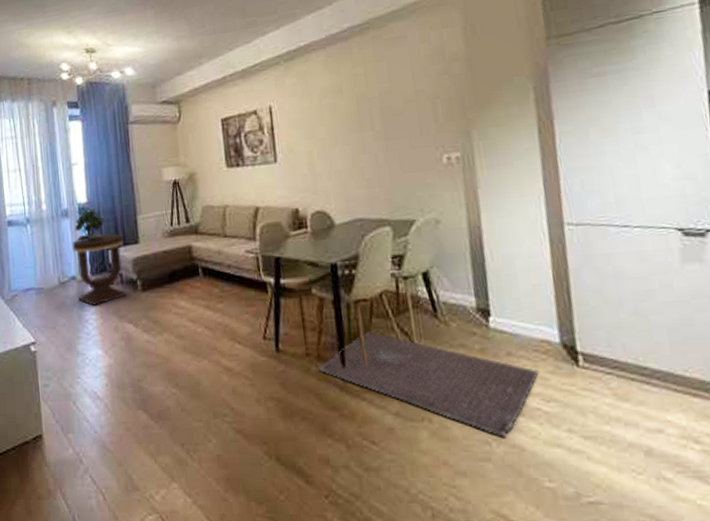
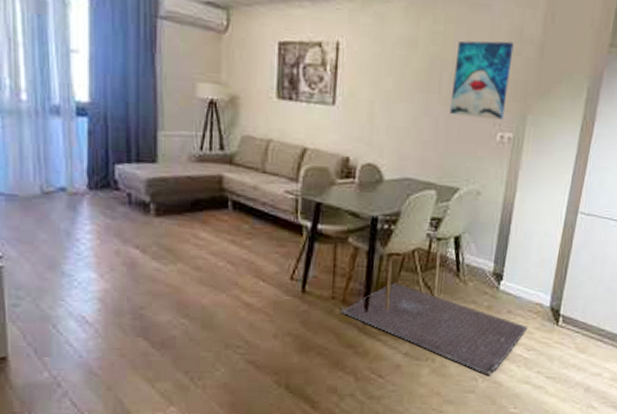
side table: present [72,233,128,306] -> none [64,144,136,225]
potted plant: present [74,206,105,241] -> none [68,108,113,148]
wall art: none [381,63,446,148] -> present [449,40,514,120]

